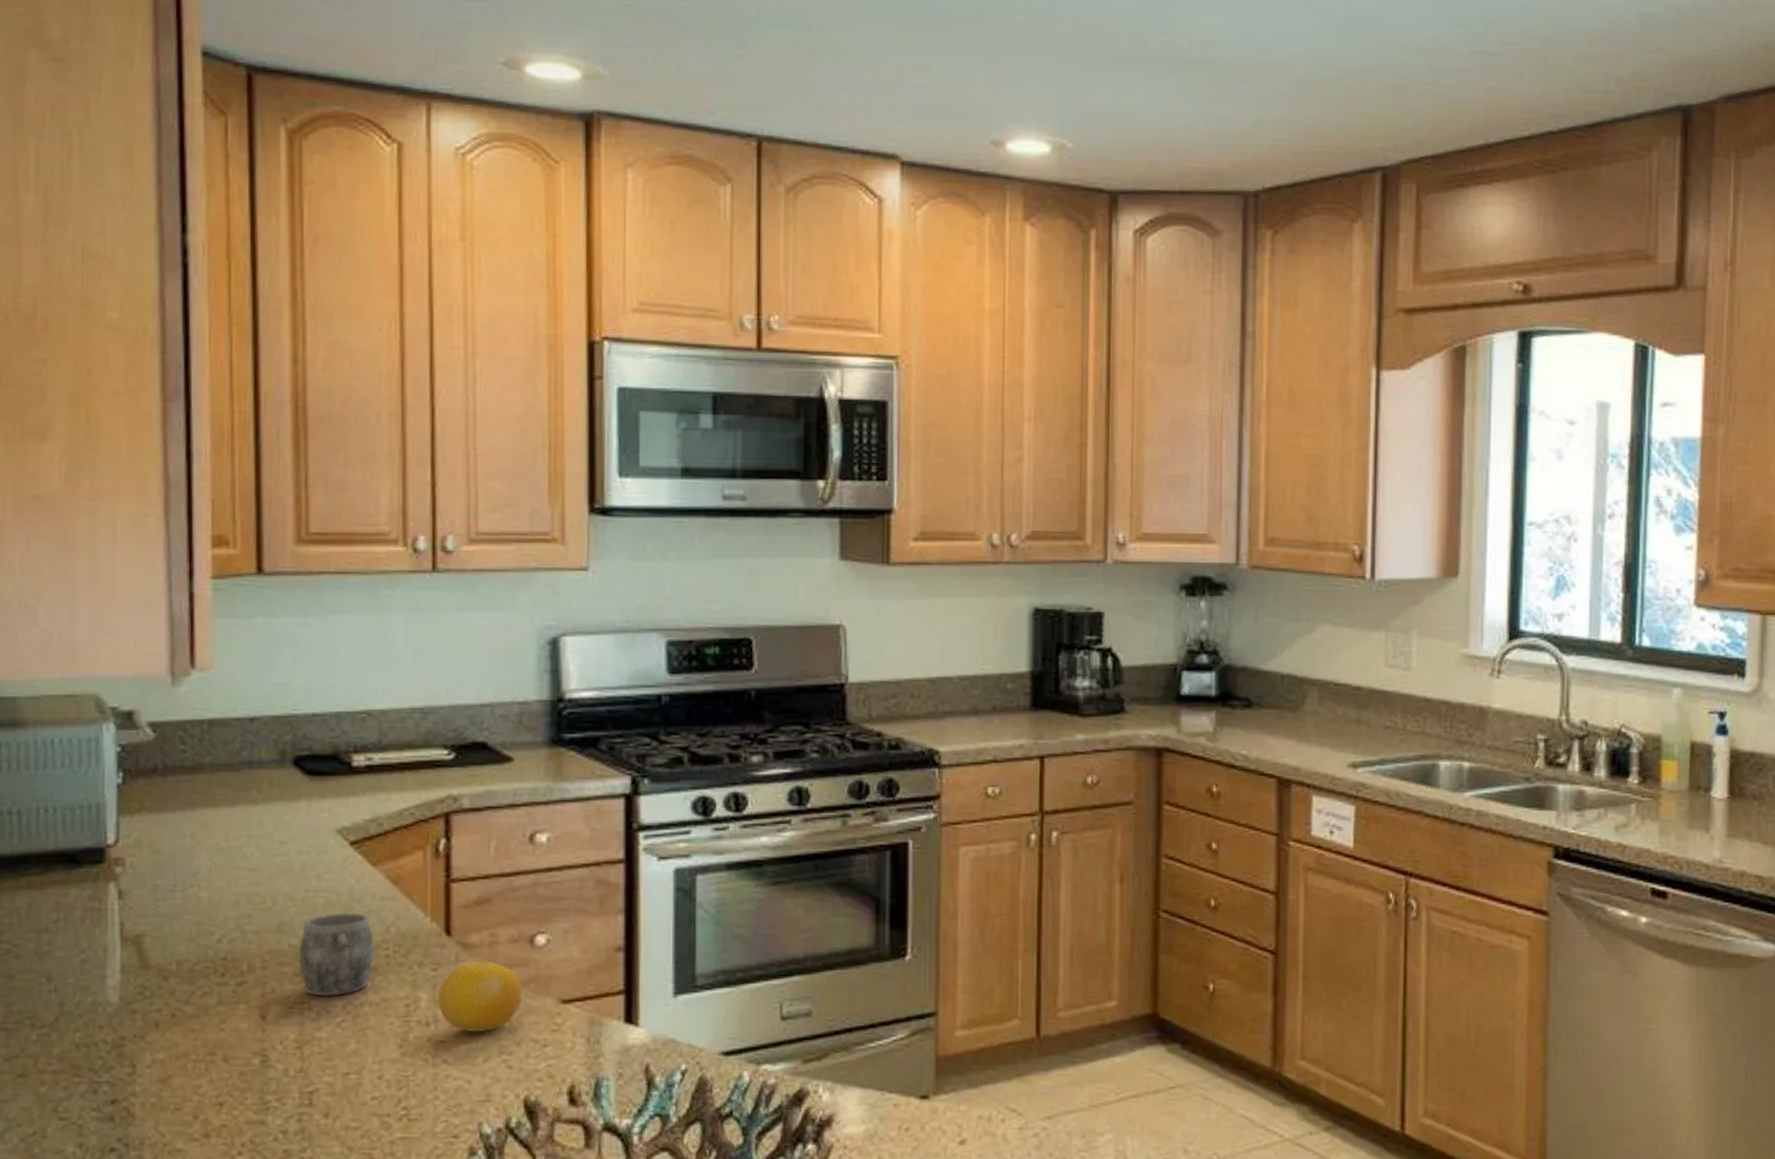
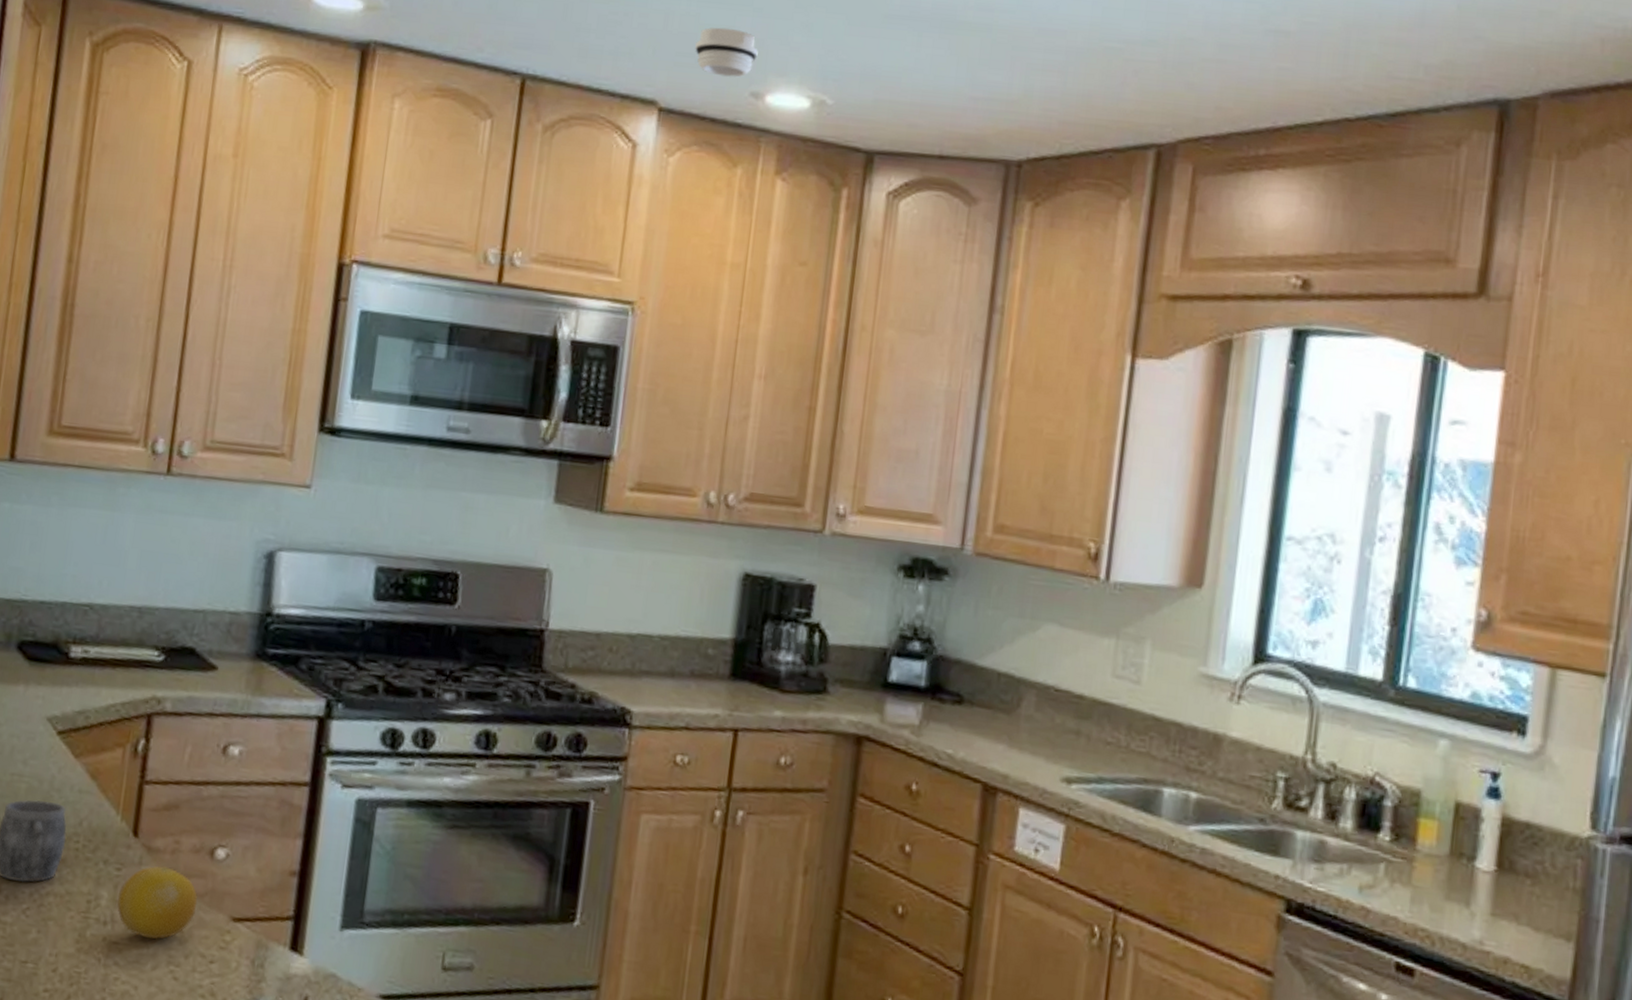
smoke detector: none [931,77,994,127] -> present [695,27,758,77]

